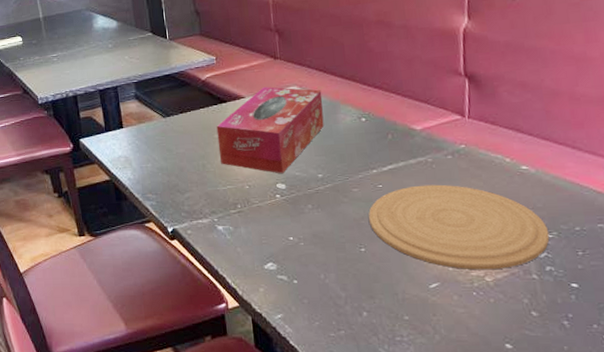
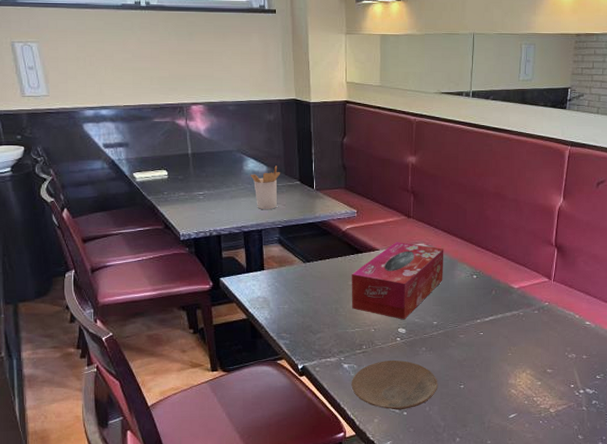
utensil holder: none [101,19,132,66] -> present [250,165,281,209]
plate: none [228,220,333,278] -> present [351,360,438,410]
plate: present [368,184,550,270] -> none [470,334,598,404]

